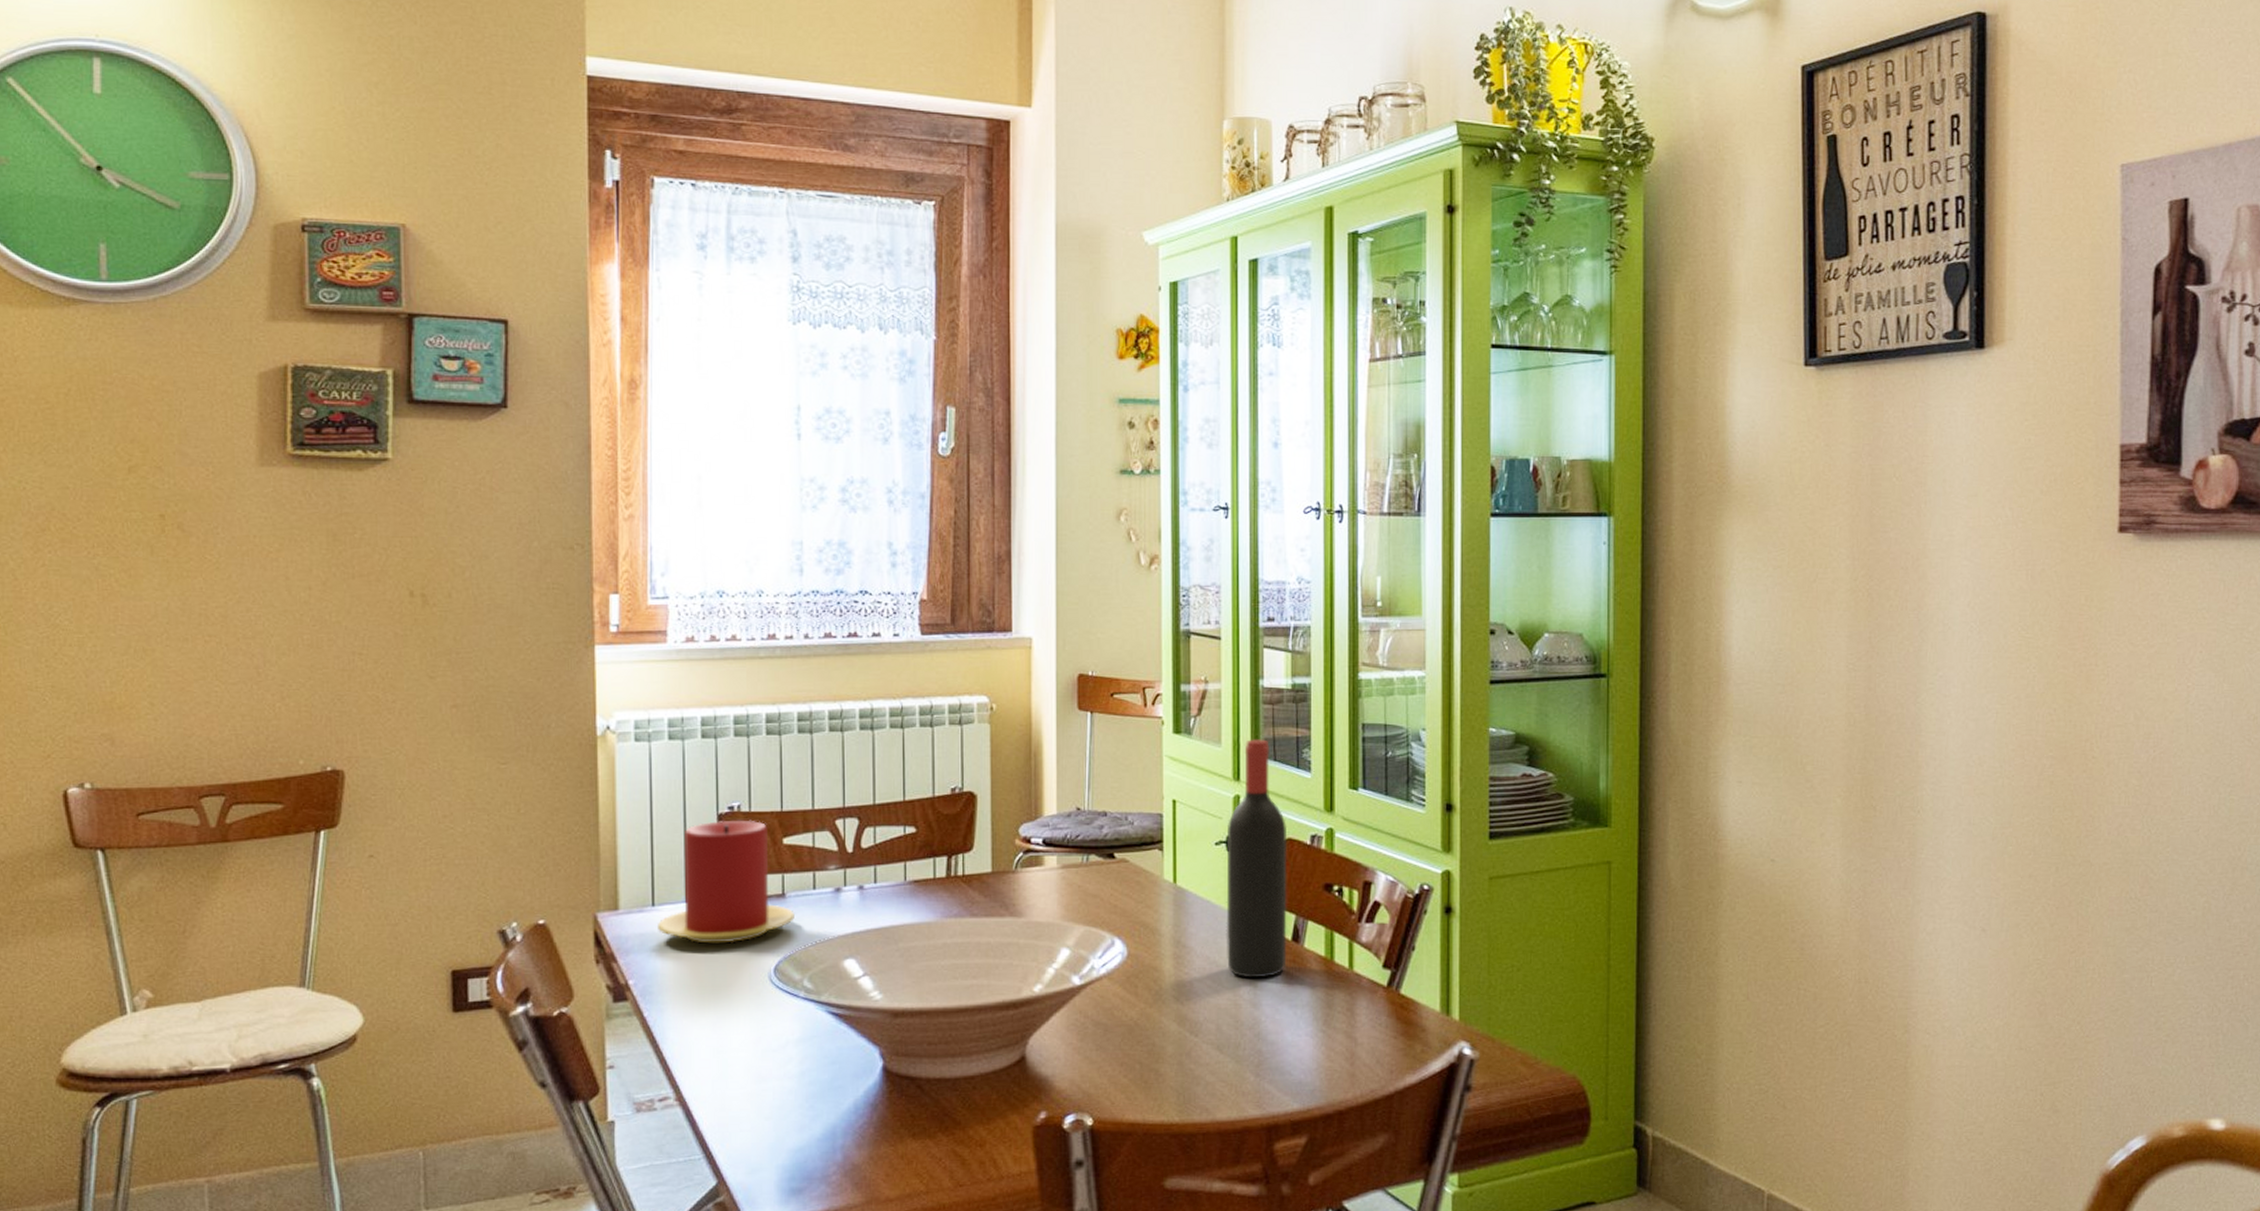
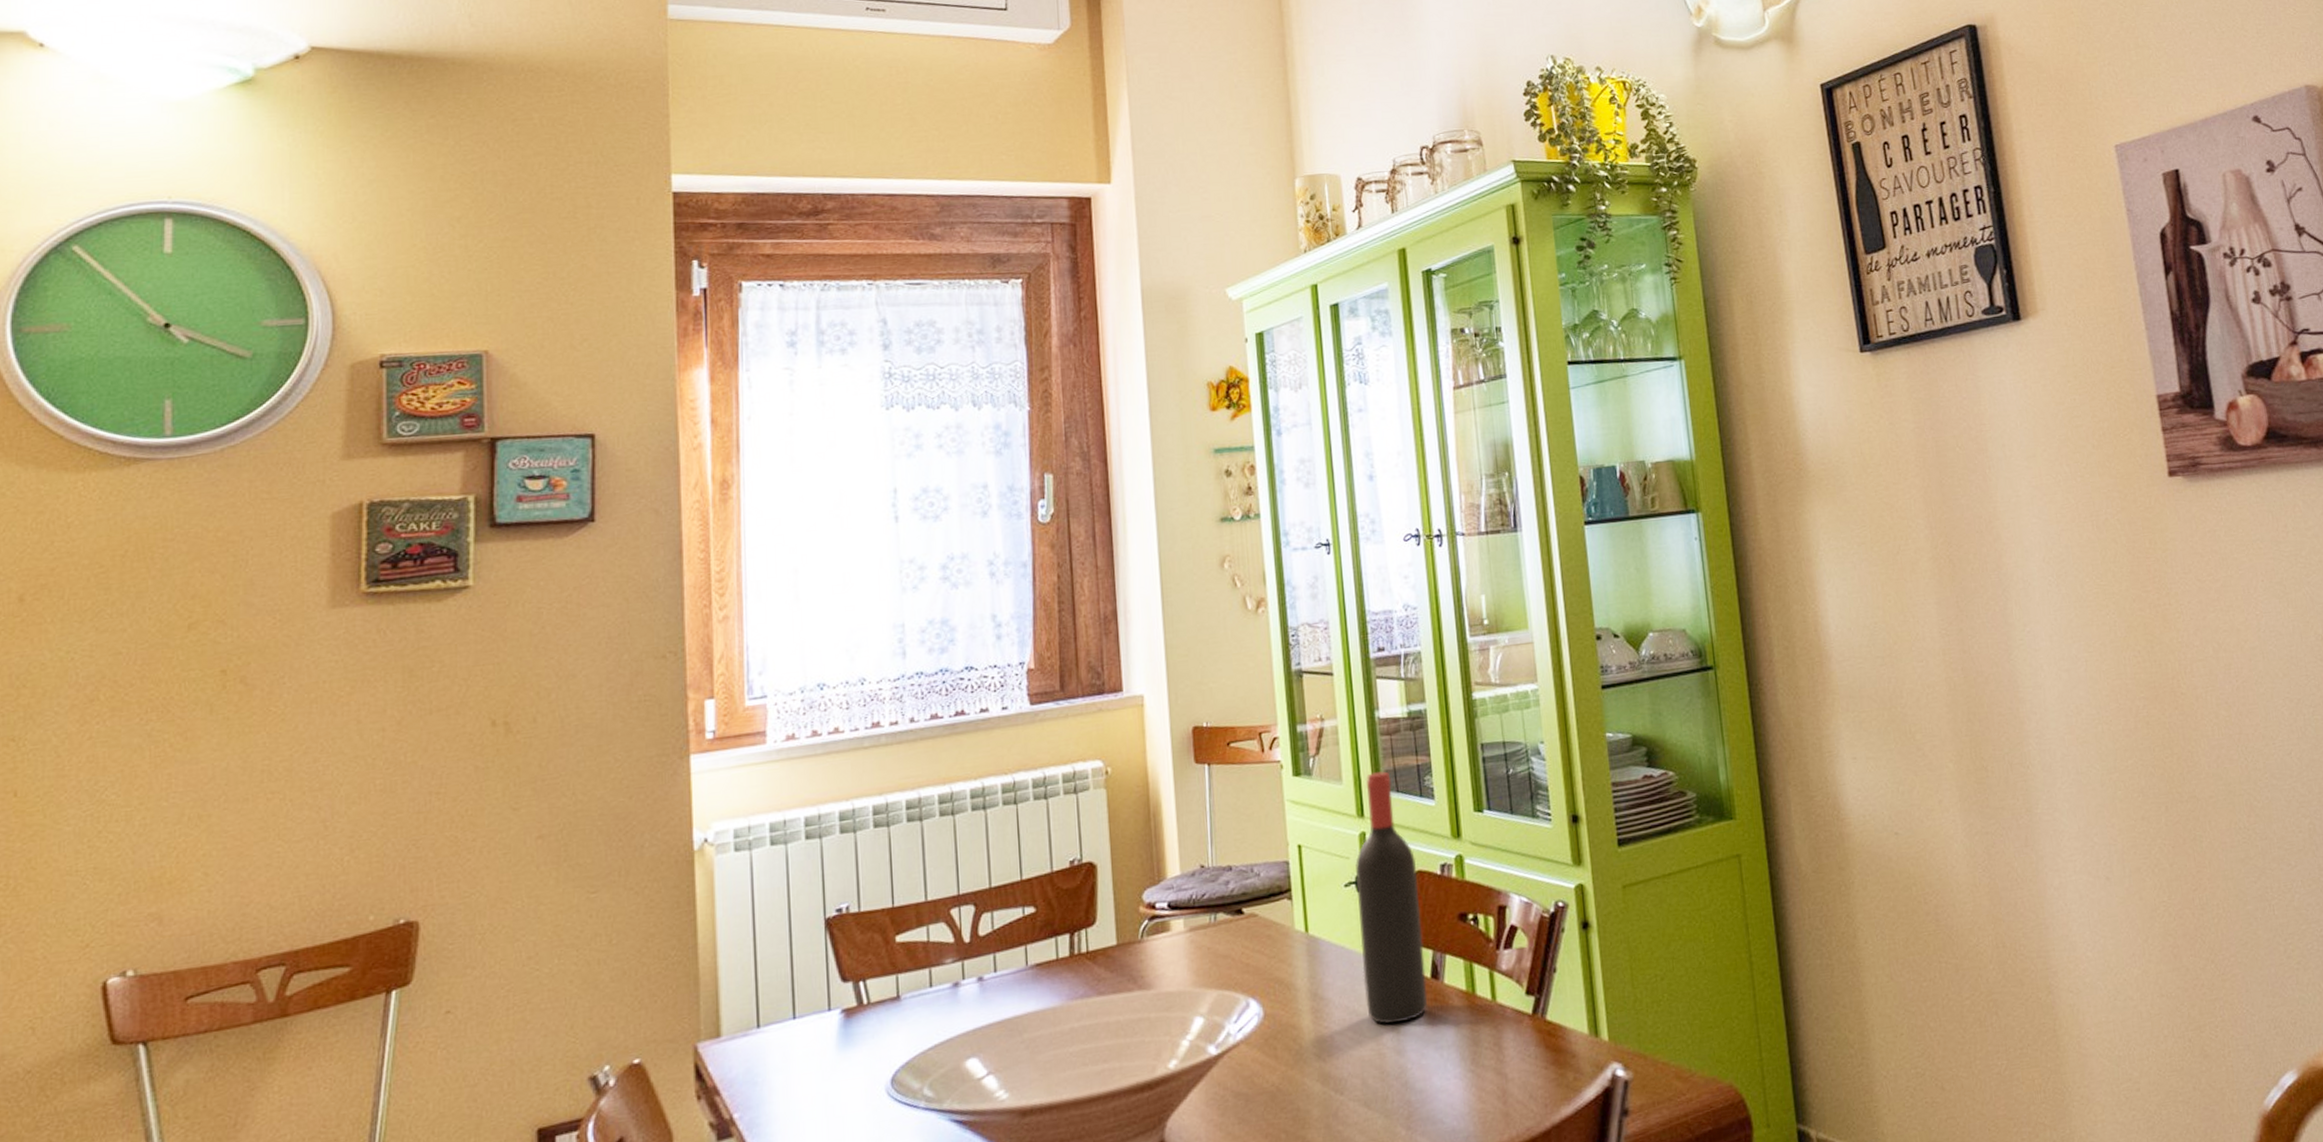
candle: present [658,820,795,944] -> none [764,920,911,1063]

